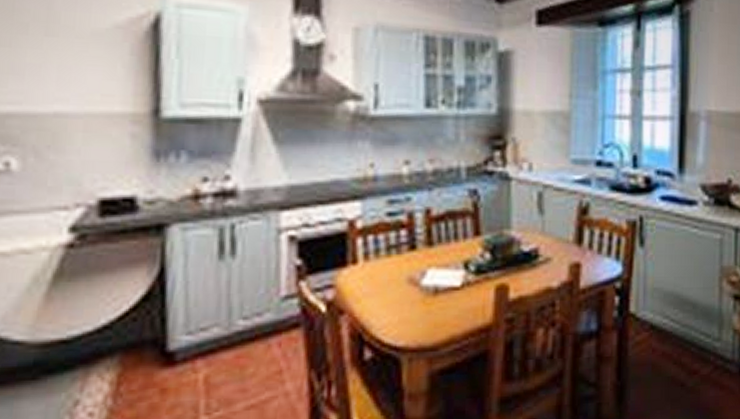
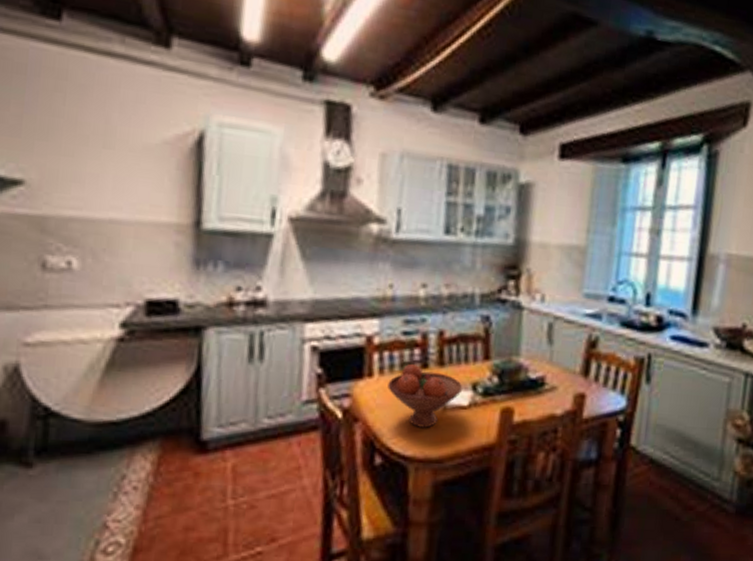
fruit bowl: none [374,247,454,314] -> present [387,364,463,428]

